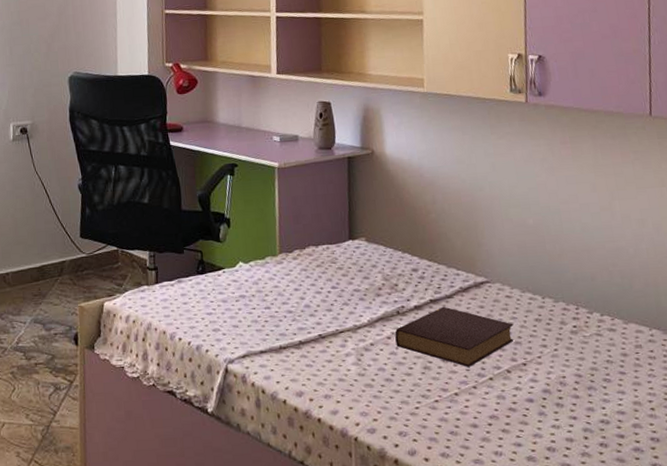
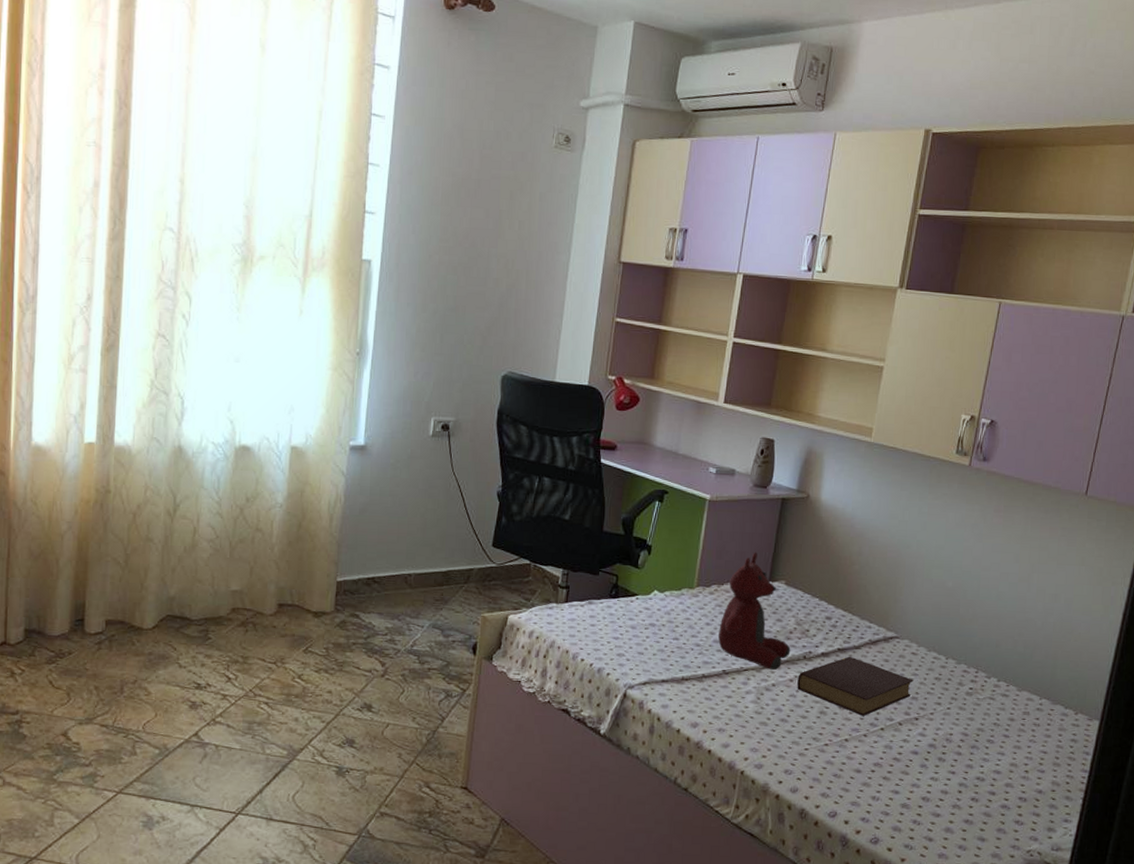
teddy bear: none [308,212,383,329] -> present [718,552,791,670]

